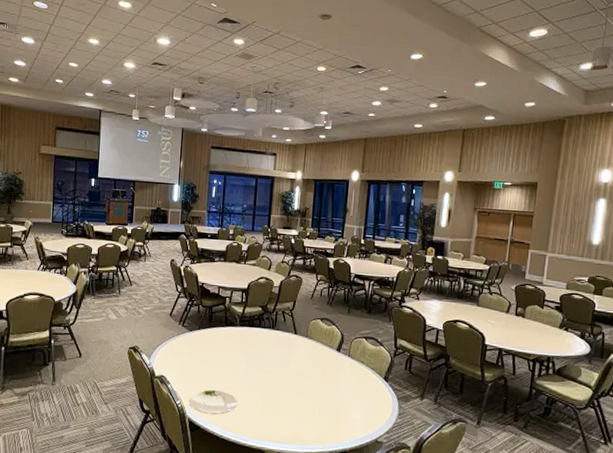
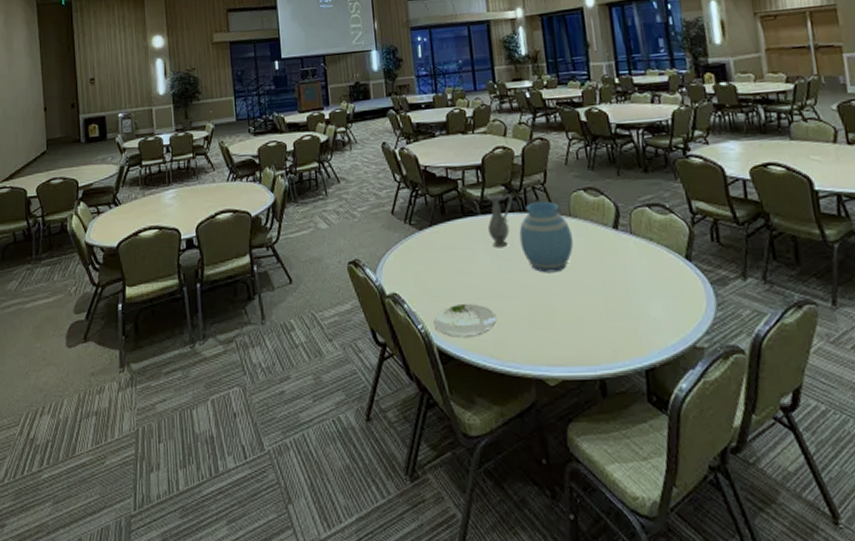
pitcher: none [242,312,266,354] -> present [487,193,513,248]
vase: none [265,322,306,377] -> present [519,201,573,273]

